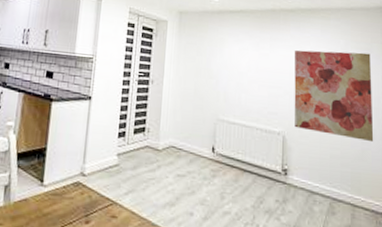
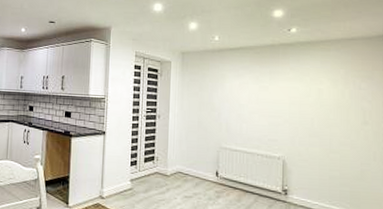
wall art: present [294,50,374,143] -> none [293,80,374,164]

